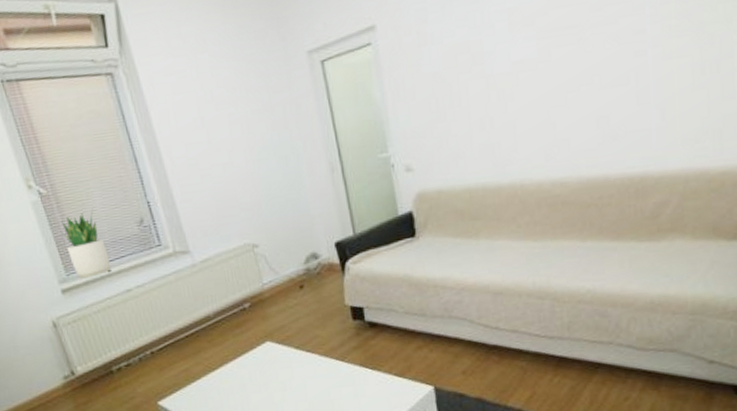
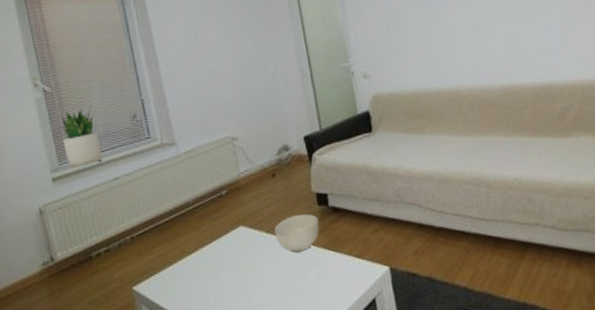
bowl: none [304,328,355,370] -> present [274,213,320,253]

